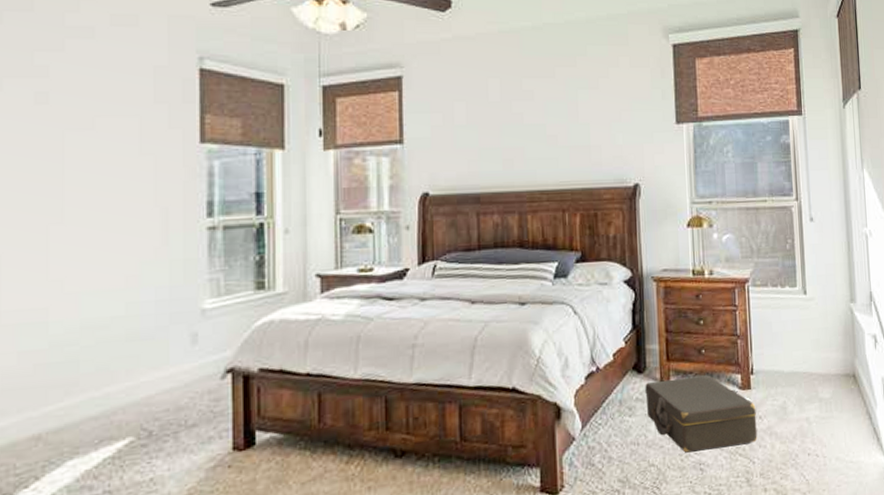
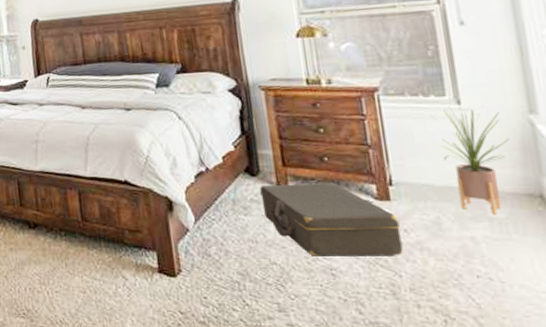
house plant: none [785,293,837,396] -> present [431,103,509,215]

